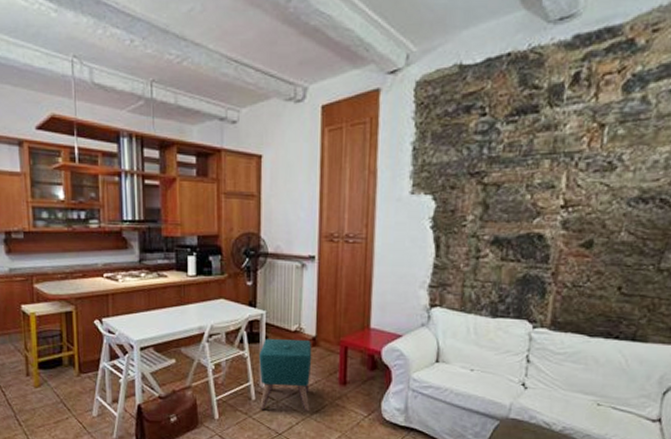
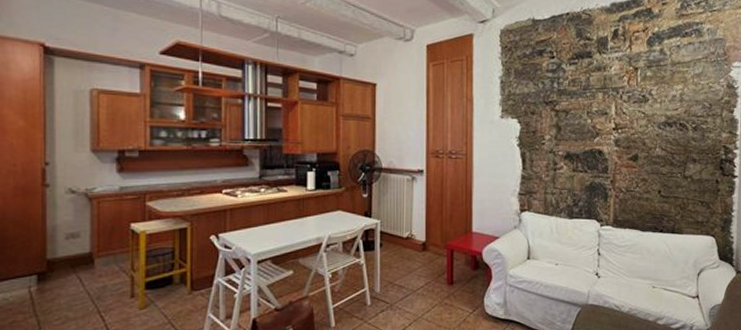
ottoman: present [259,339,312,413] -> none [374,246,423,314]

